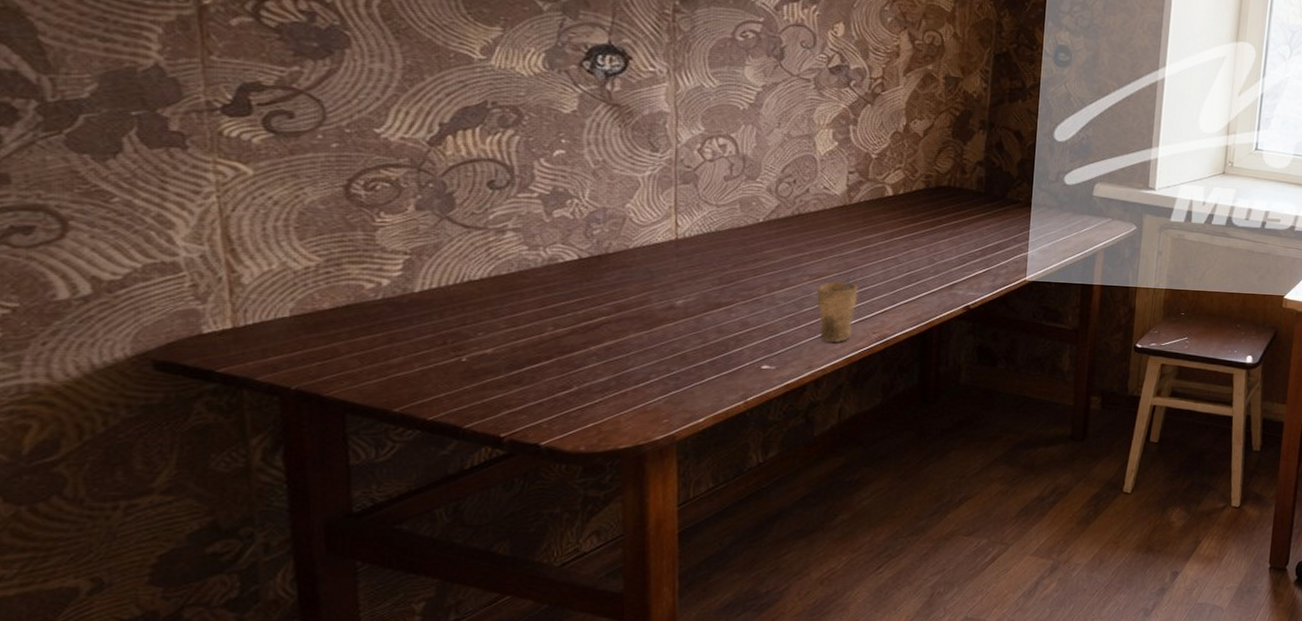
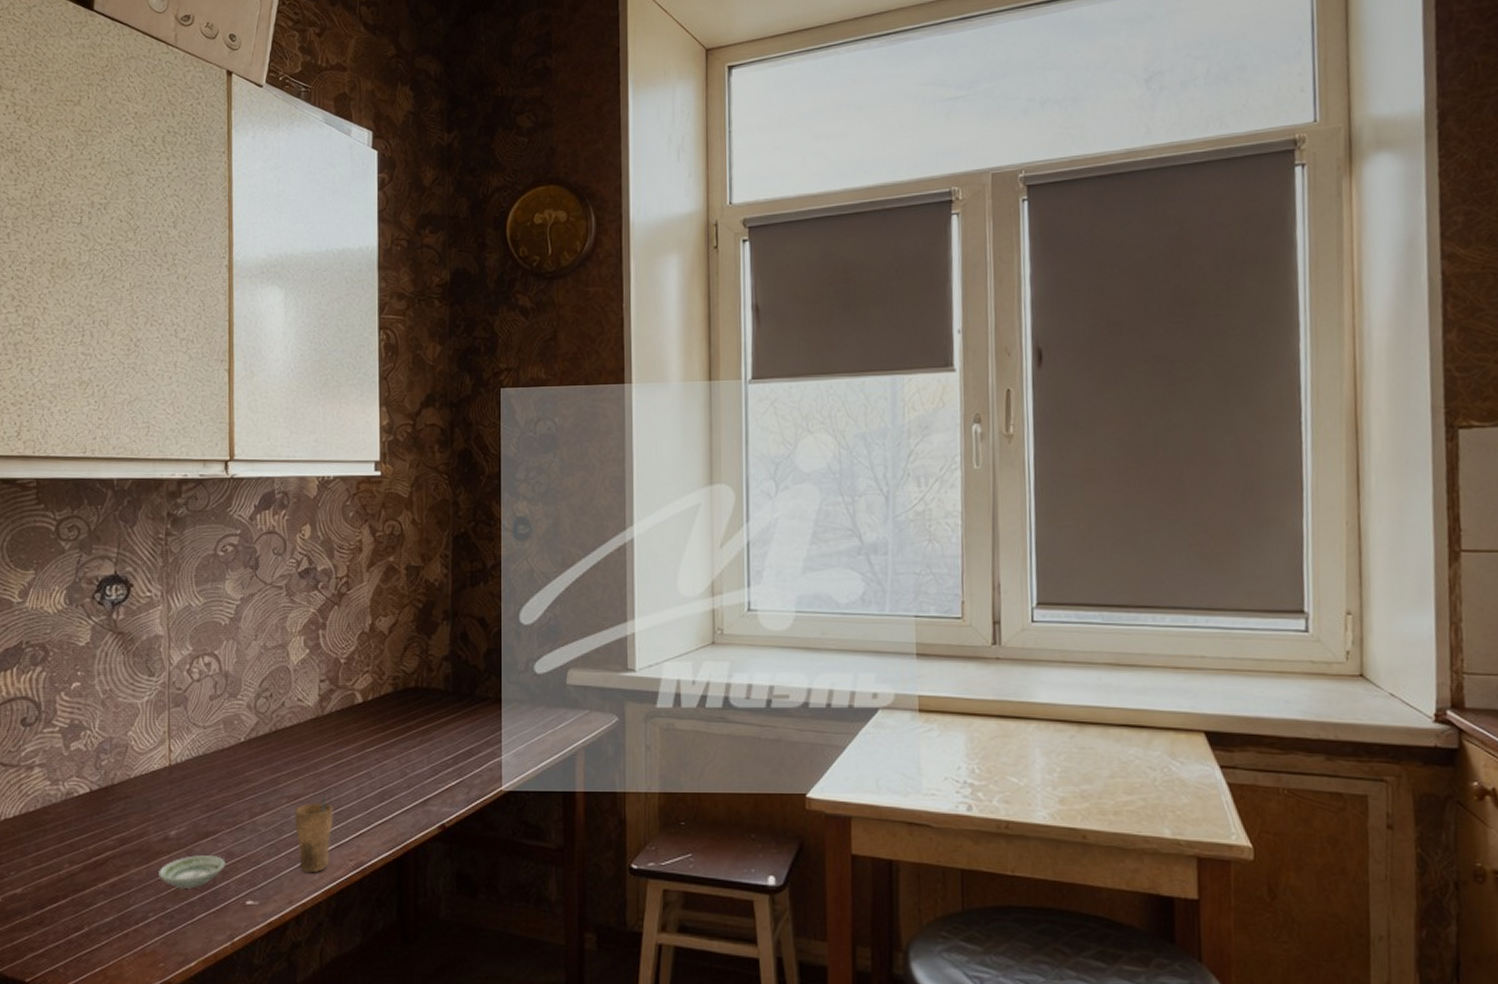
saucer: none [662,323,740,354] -> present [159,855,226,890]

